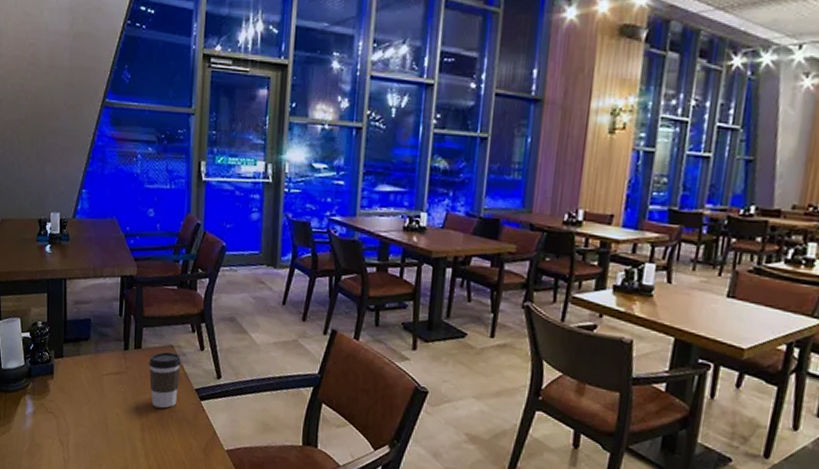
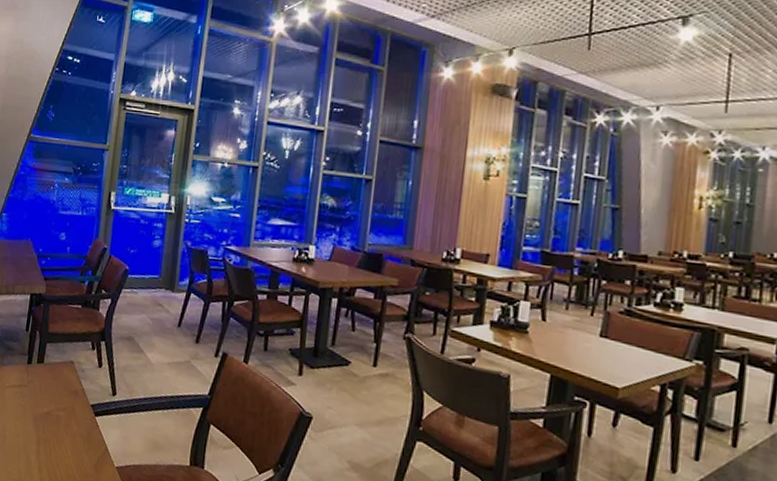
coffee cup: present [149,351,181,409] -> none [49,367,80,423]

